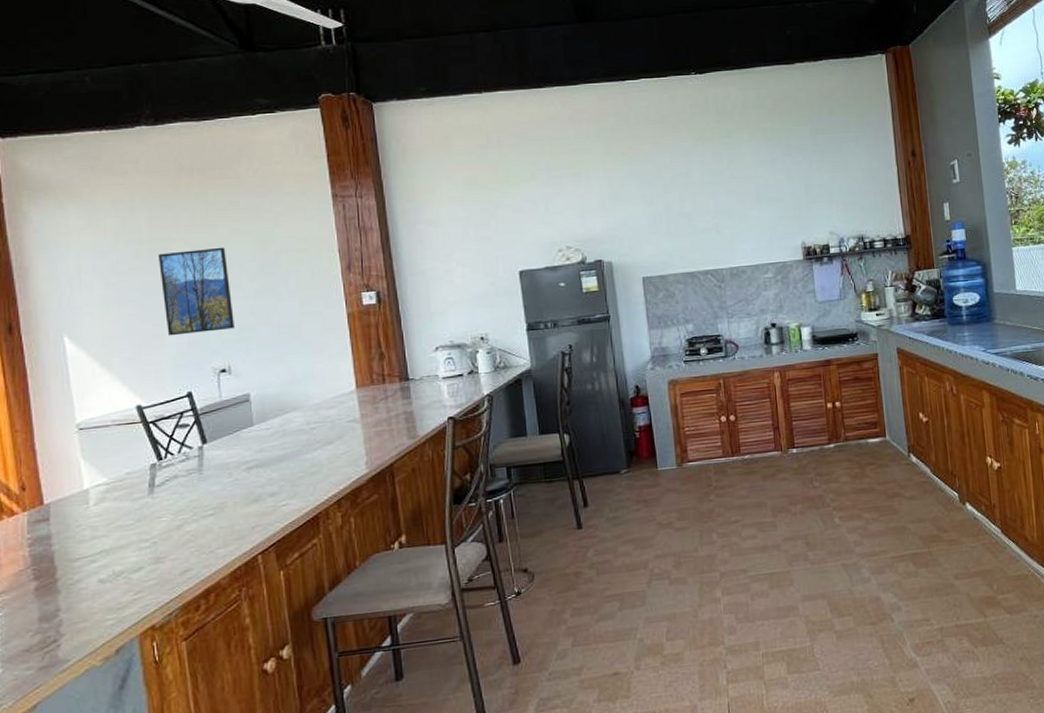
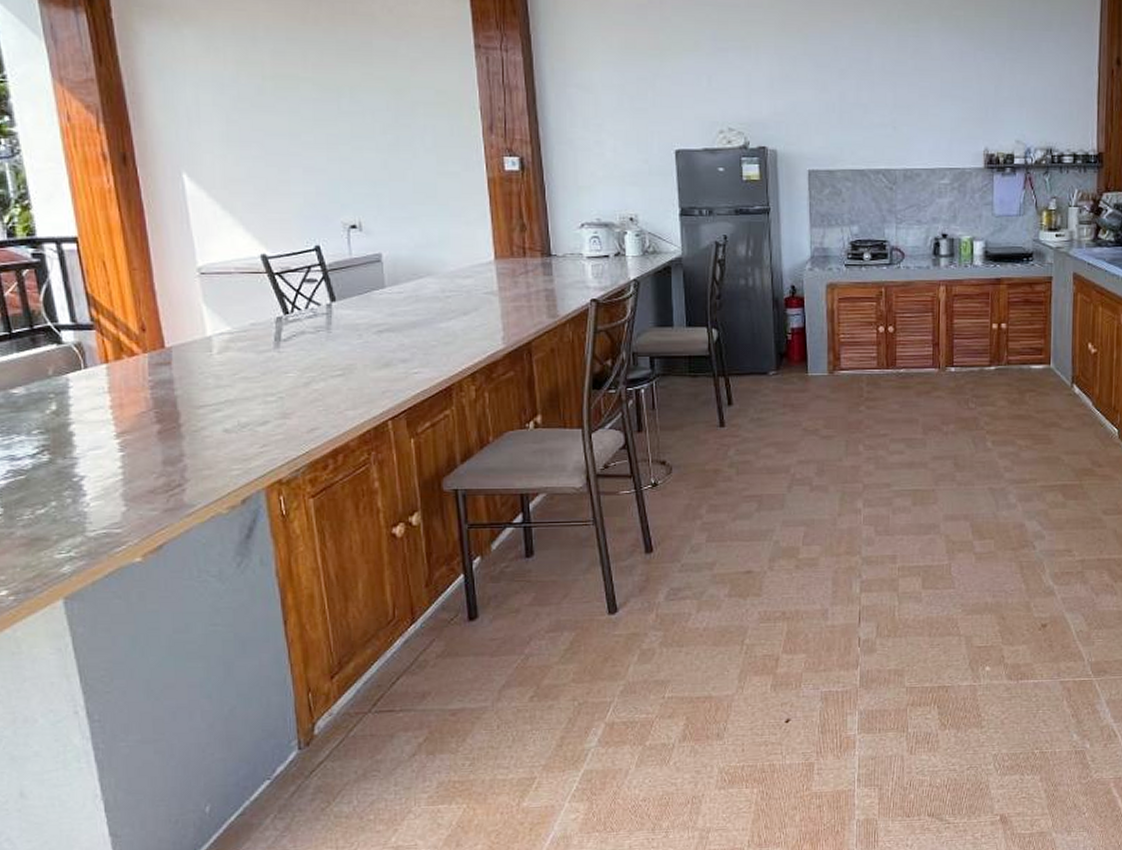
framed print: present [157,247,234,336] -> none [283,91,366,184]

